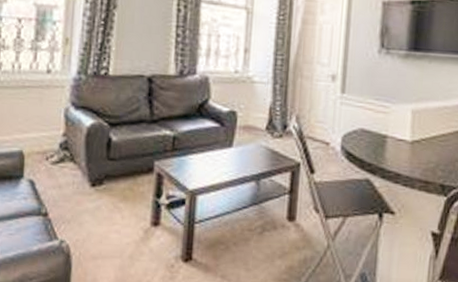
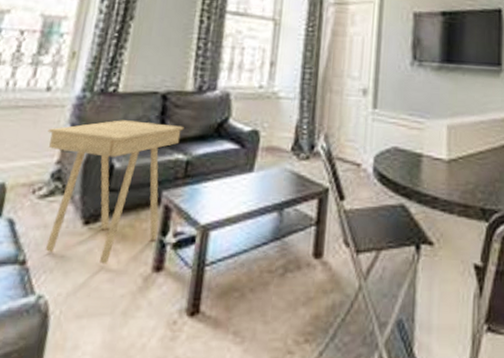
side table: none [53,99,169,219] -> present [45,120,184,264]

